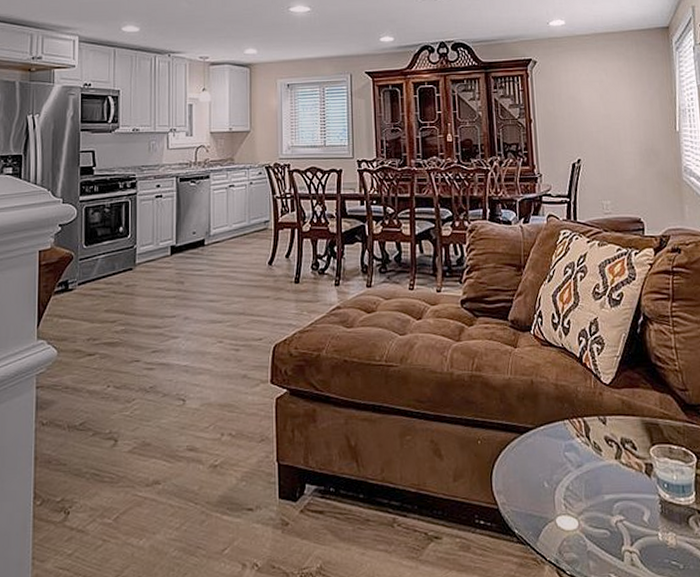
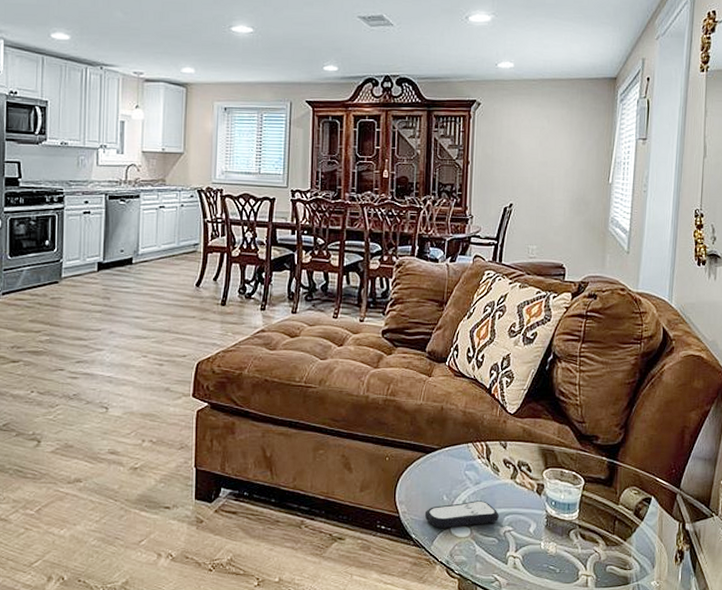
remote control: none [525,486,608,520] -> present [424,501,499,528]

